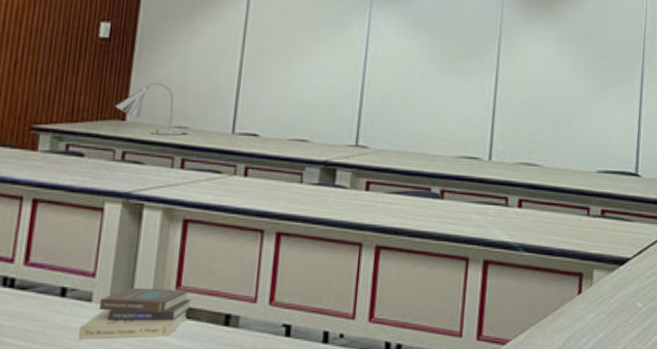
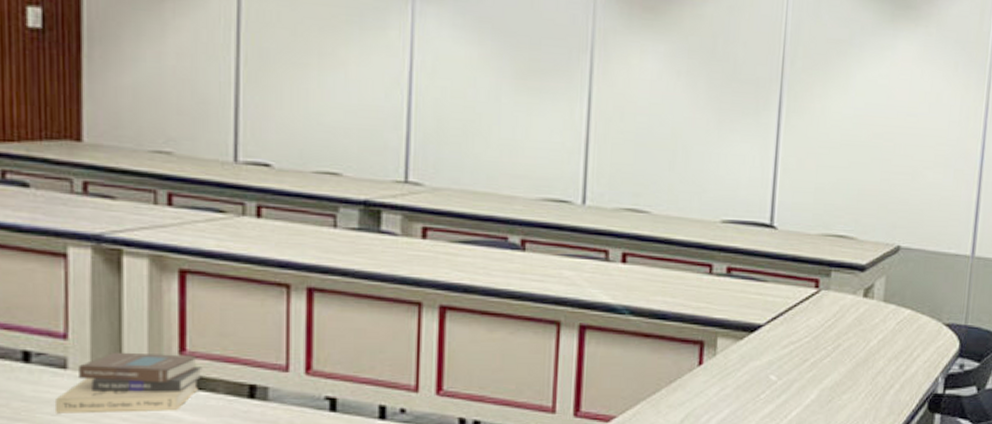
table lamp: present [114,82,188,137] -> none [62,90,173,164]

